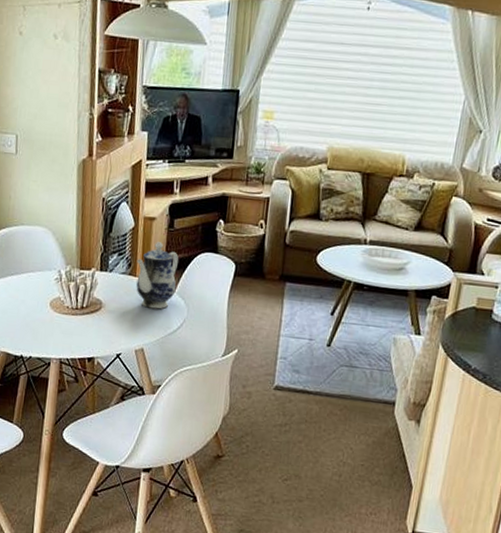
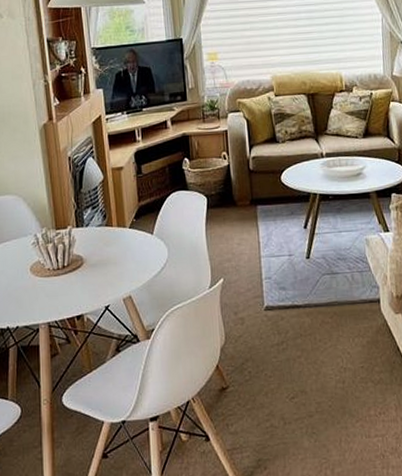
teapot: present [136,242,179,309] -> none [111,189,154,255]

